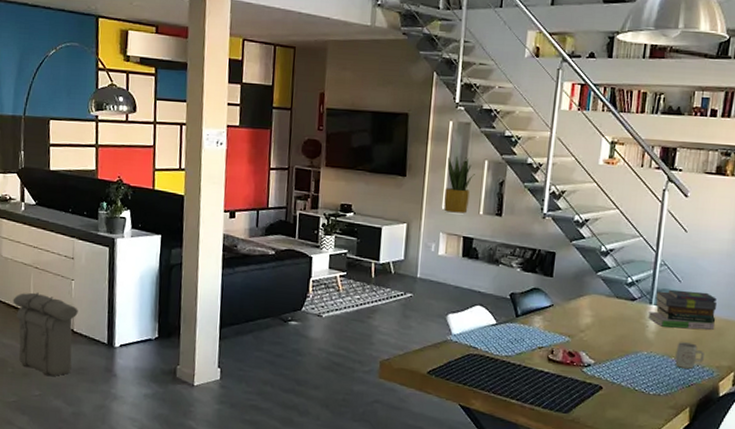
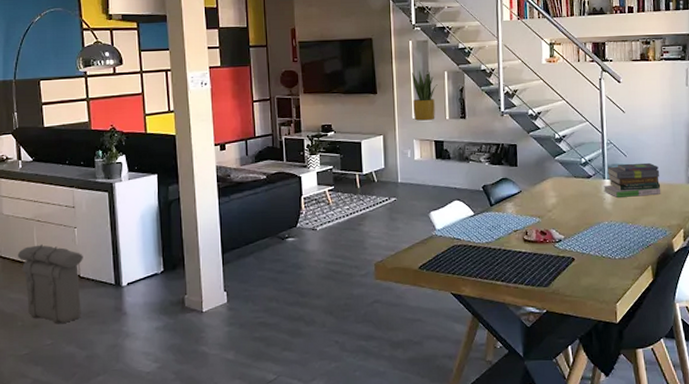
mug: present [675,342,704,369] -> none [632,208,656,232]

